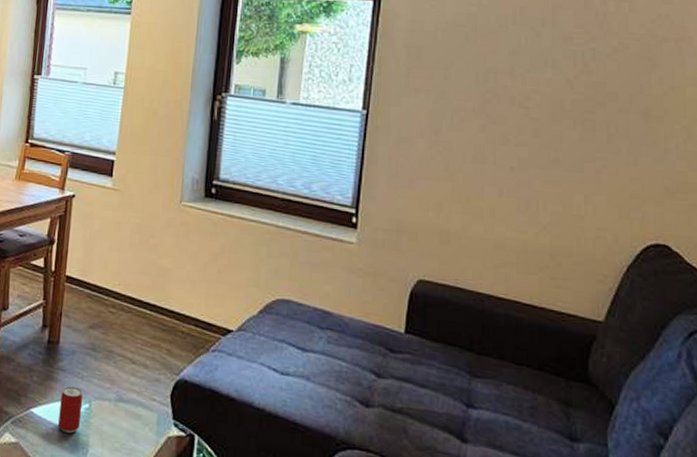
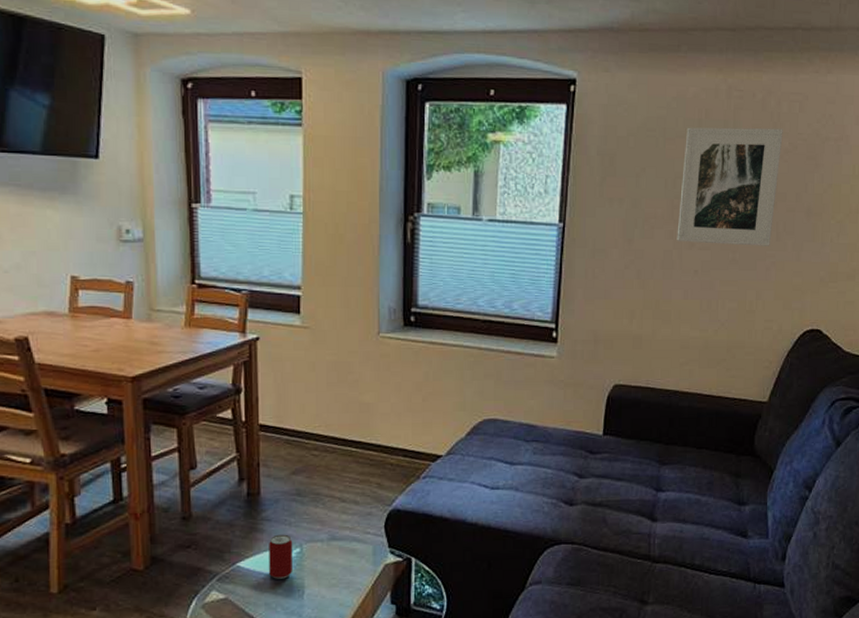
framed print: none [489,24,611,148] -> present [677,127,783,246]

